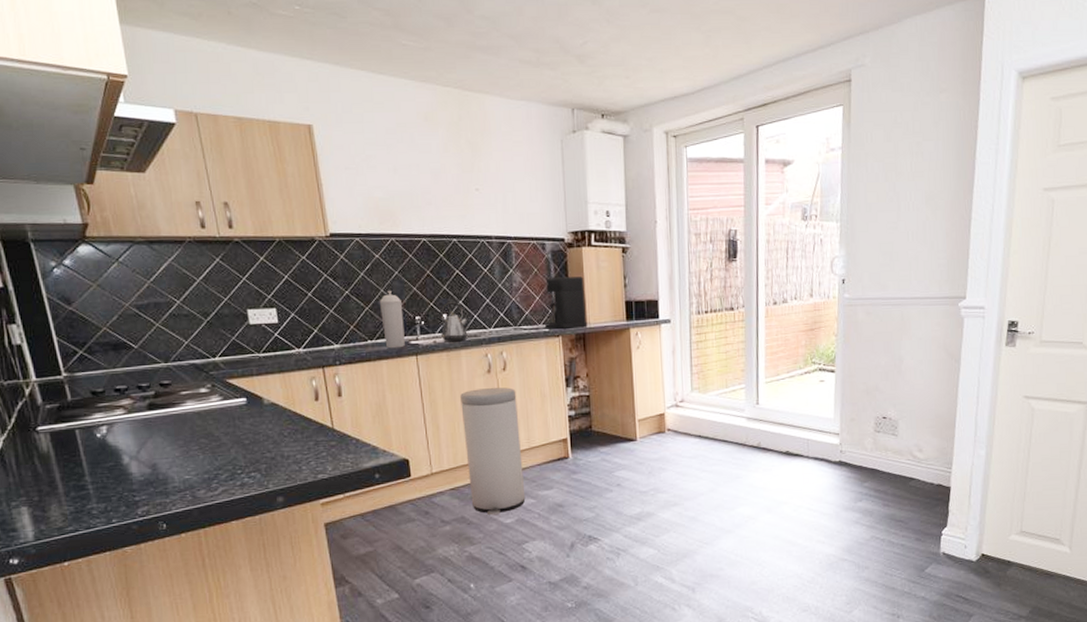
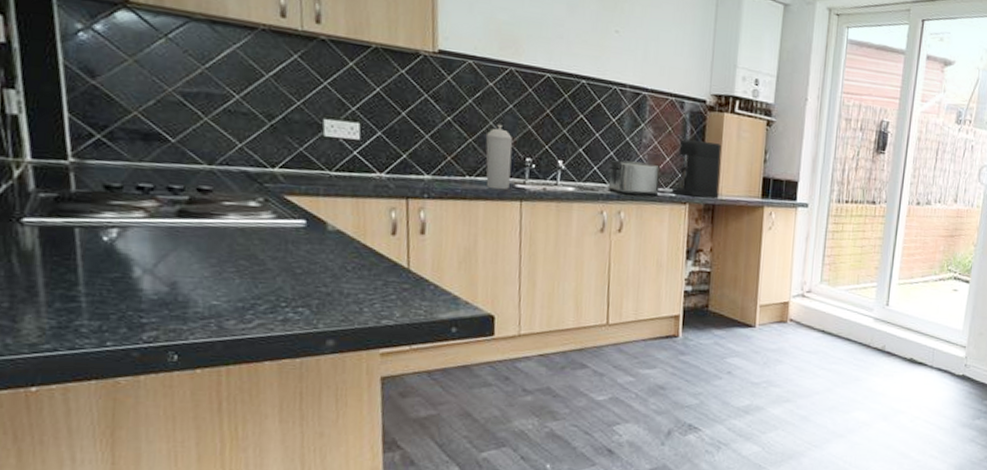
kettle: present [439,302,468,342] -> none [552,148,587,194]
pedal bin: present [460,387,526,516] -> none [561,247,630,390]
toaster: none [487,304,534,338] -> present [607,159,661,197]

